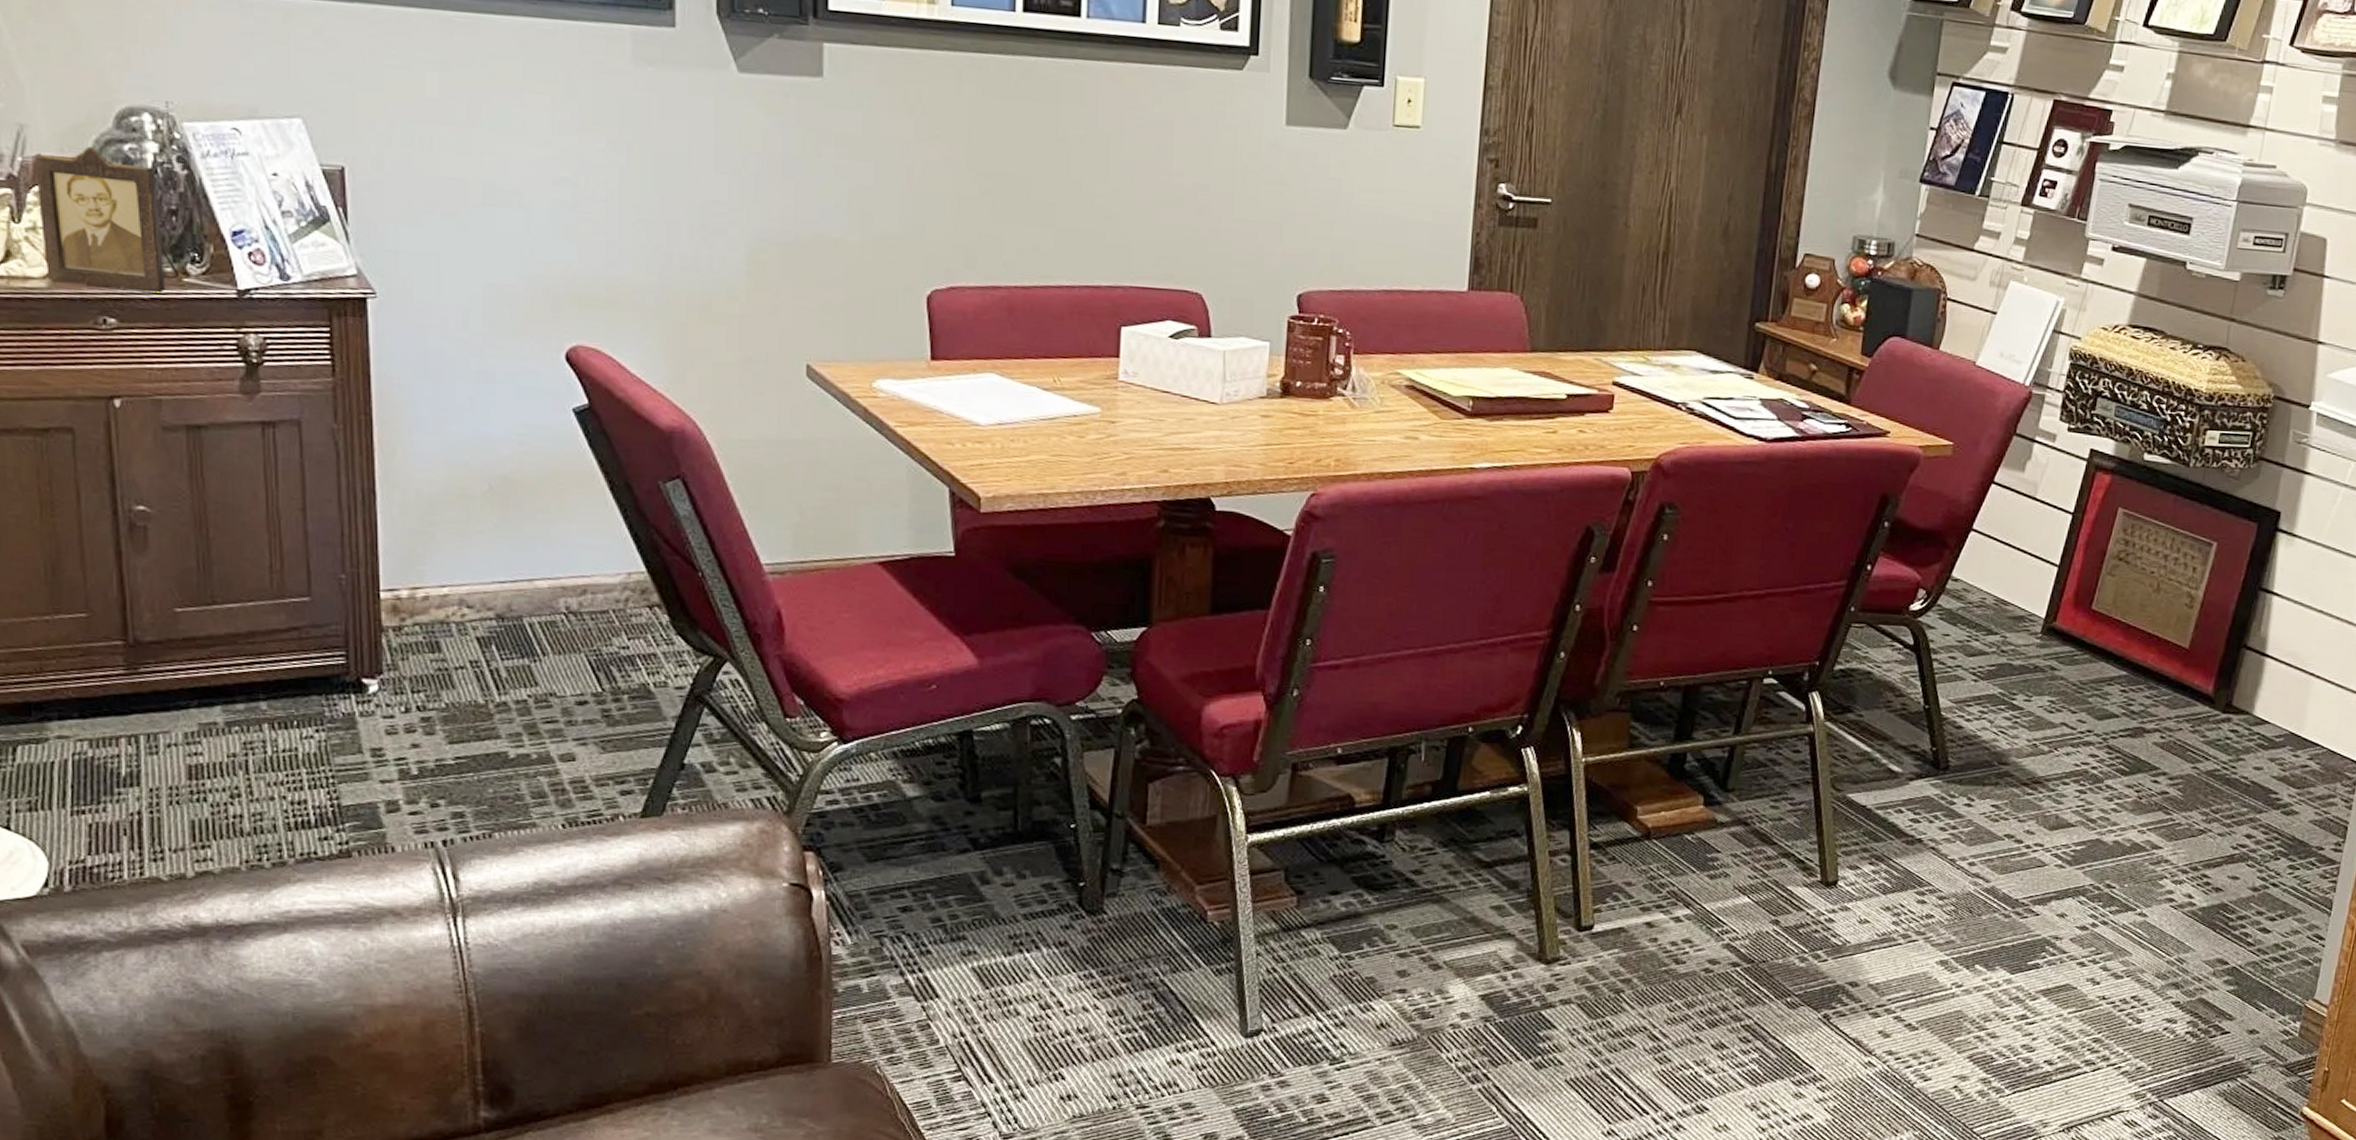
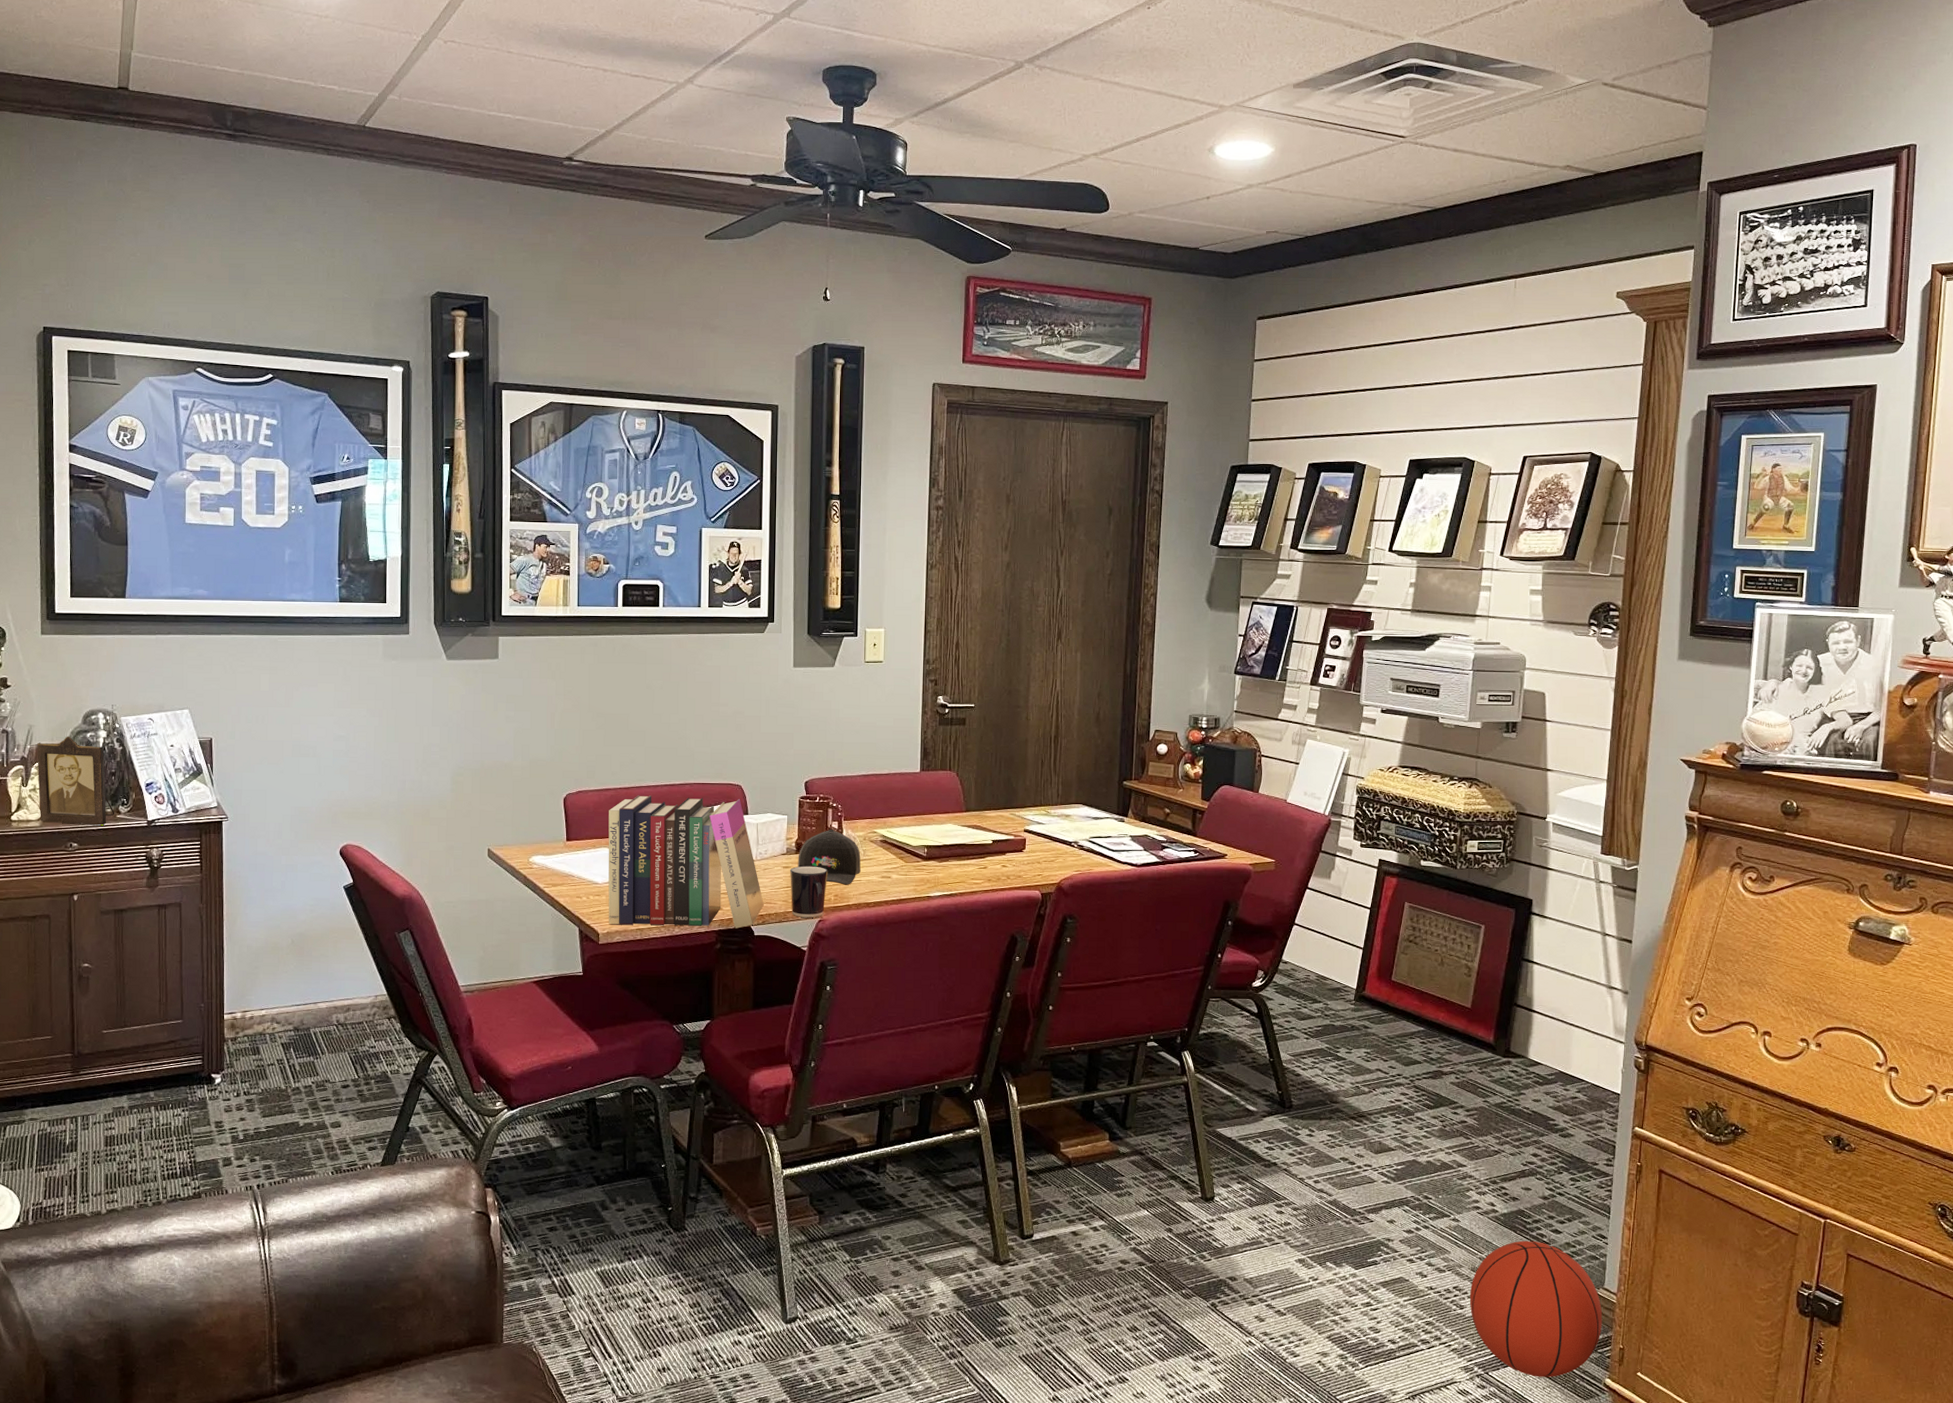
books: none [994,299,1231,500] -> present [608,795,764,929]
mug: none [1270,415,1328,490] -> present [789,866,828,918]
baseball cap: none [1282,365,1376,446] -> present [797,829,861,885]
basketball: none [2149,940,2309,1106] -> present [1469,1240,1603,1377]

